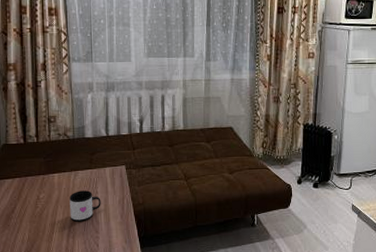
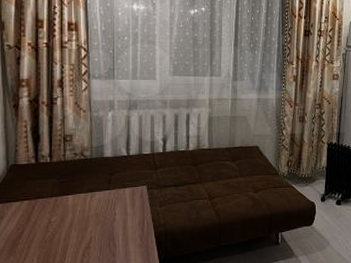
mug: present [69,190,101,222] -> none [85,212,119,246]

